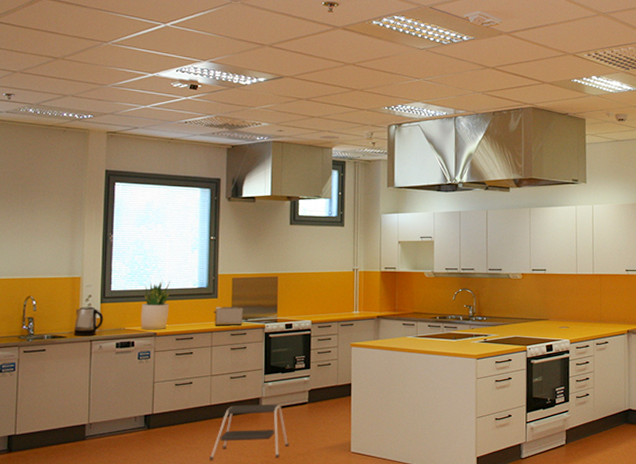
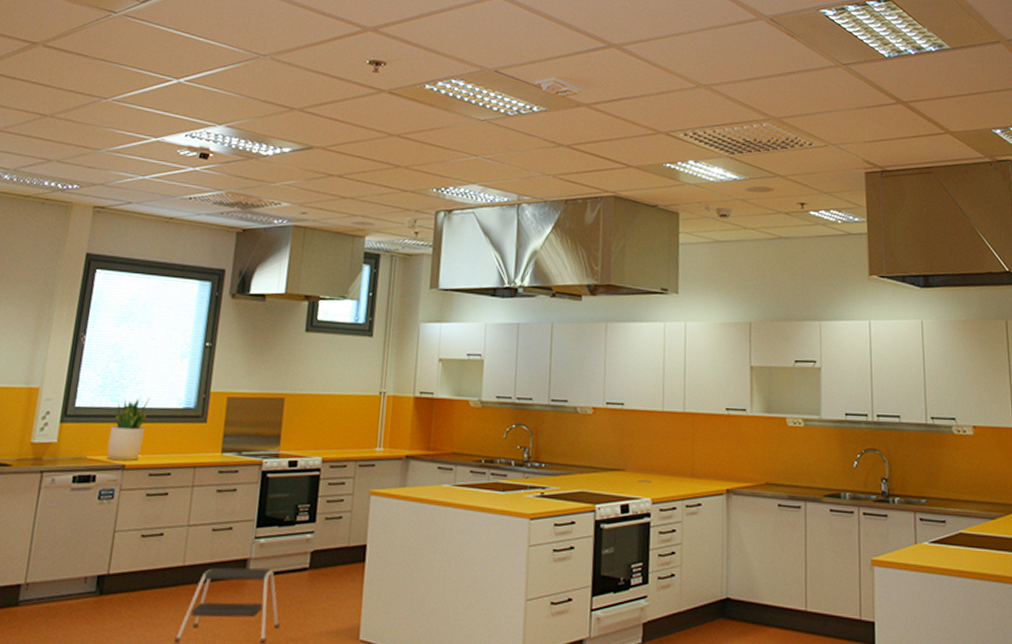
kettle: present [73,306,104,336] -> none [21,426,62,466]
toaster: present [214,307,244,326] -> none [199,434,239,461]

